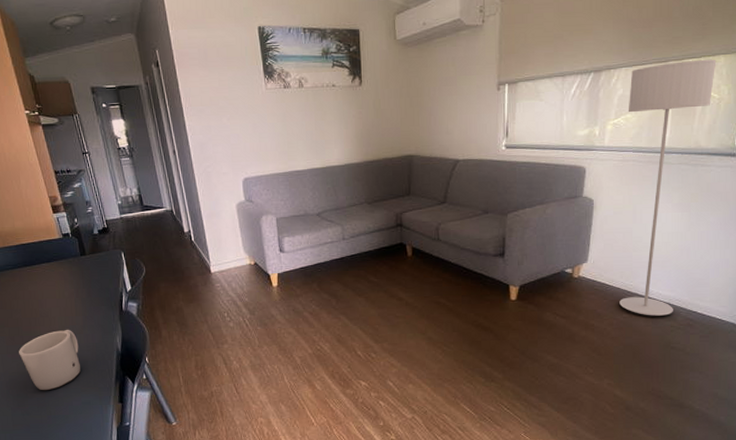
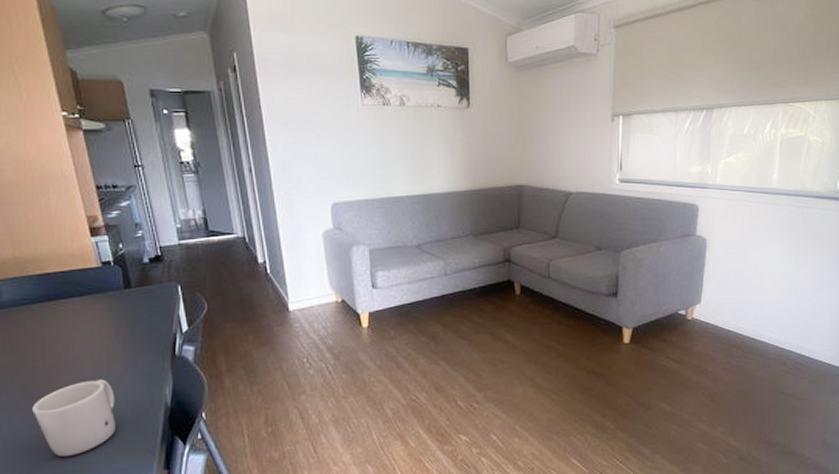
floor lamp: present [619,59,717,316] -> none [732,104,819,360]

